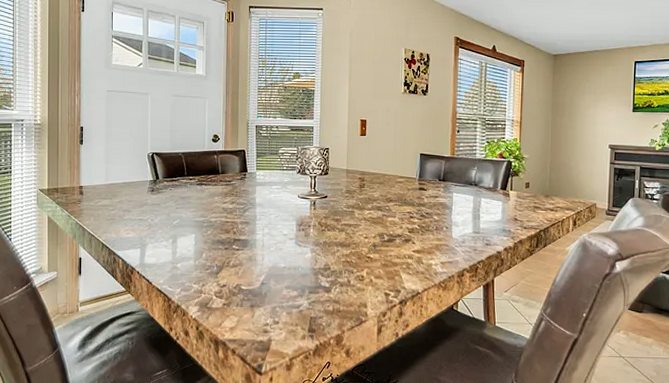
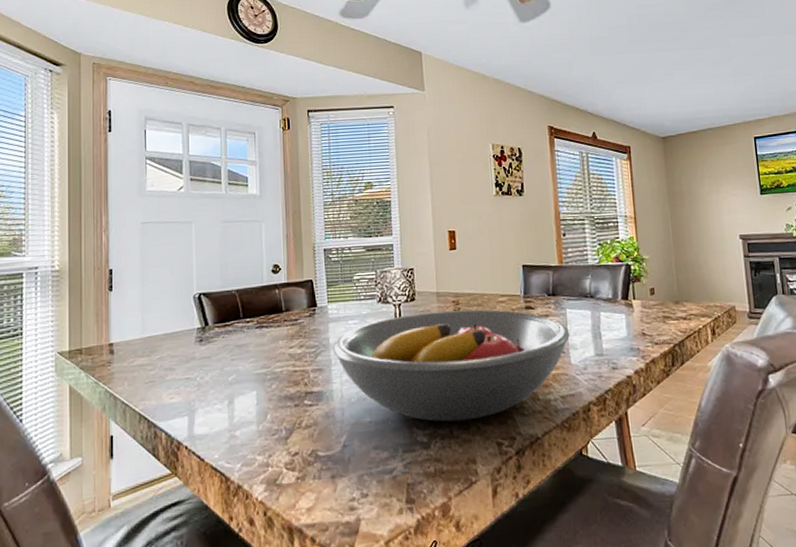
fruit bowl: none [258,185,454,274] -> present [332,309,570,422]

